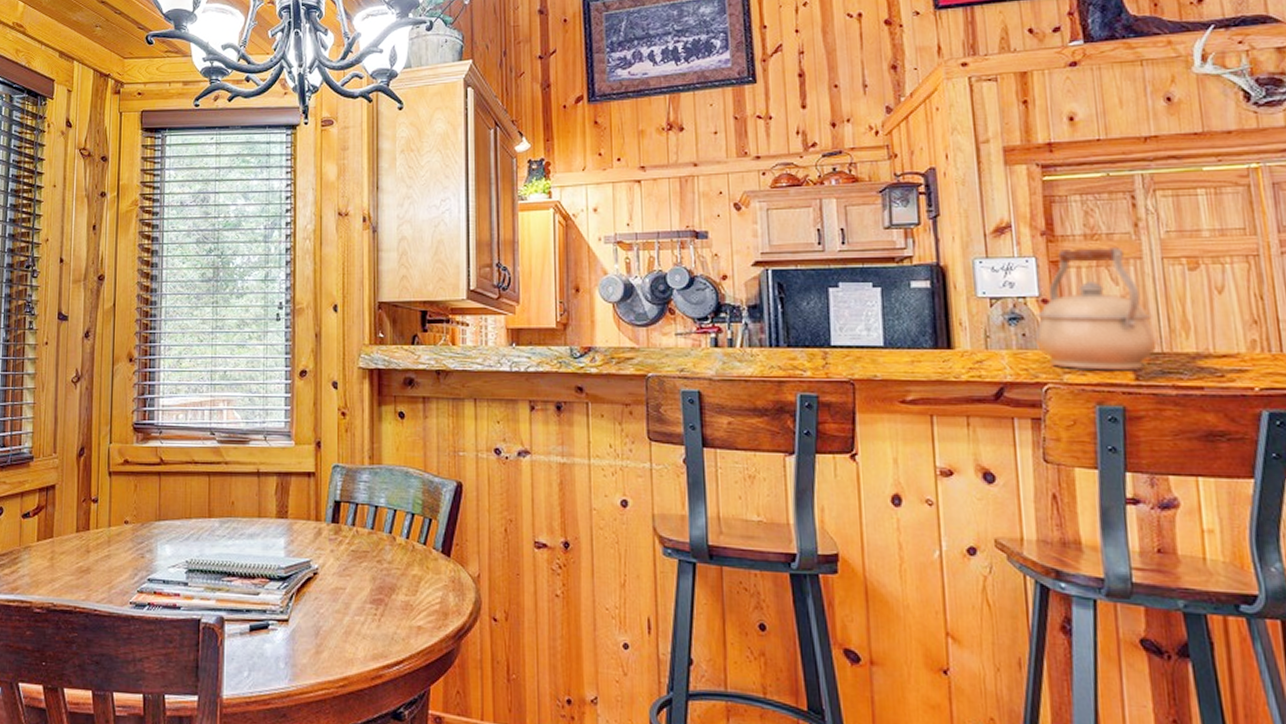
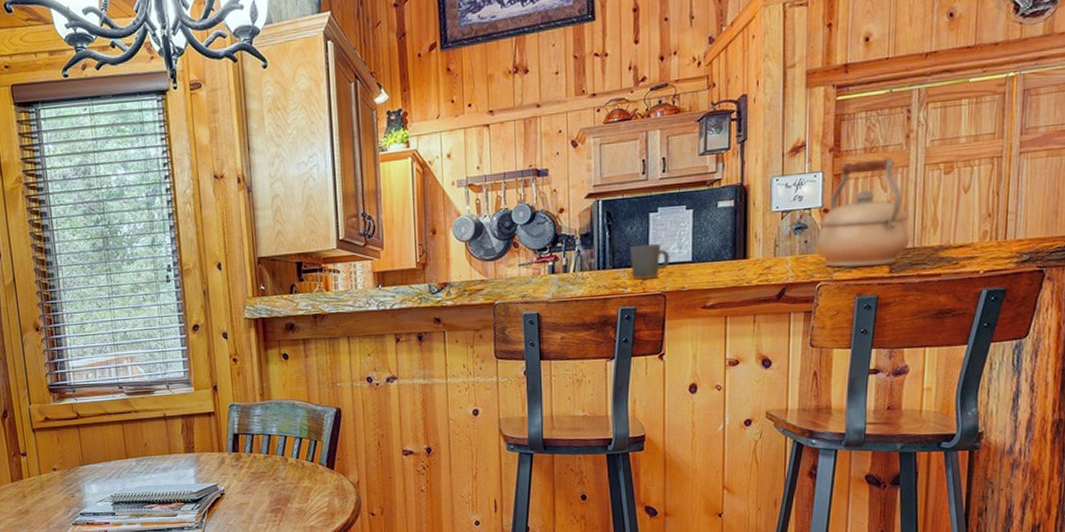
mug: none [808,322,857,363] -> present [630,243,670,280]

